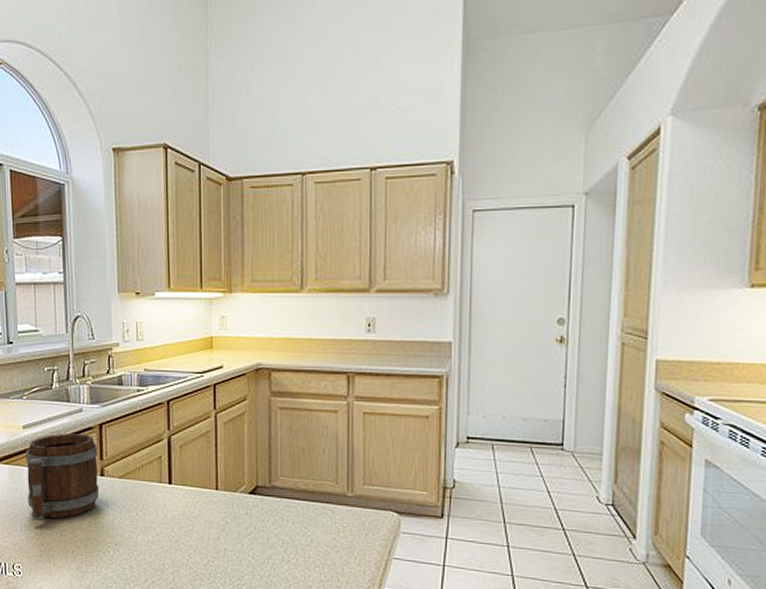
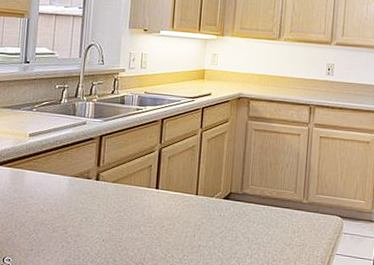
mug: present [26,433,100,521] -> none [25,142,96,218]

